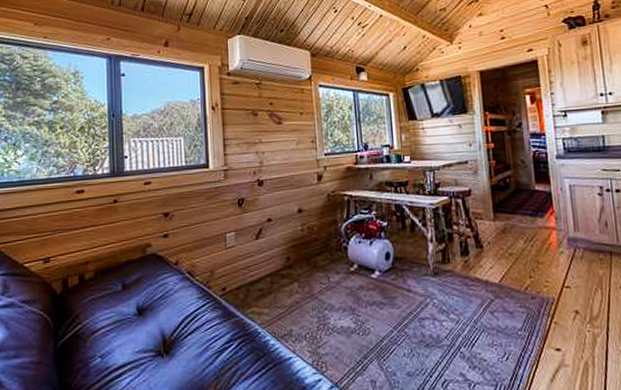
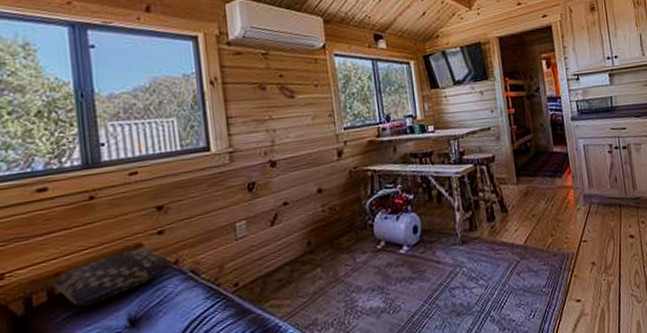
cushion: none [82,248,174,292] -> present [51,249,173,307]

